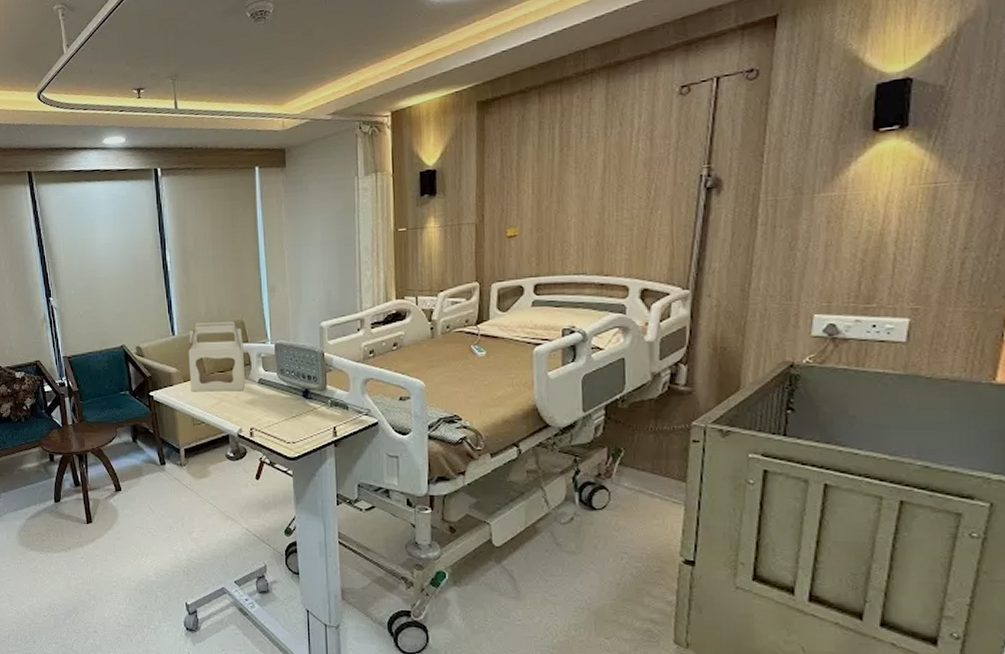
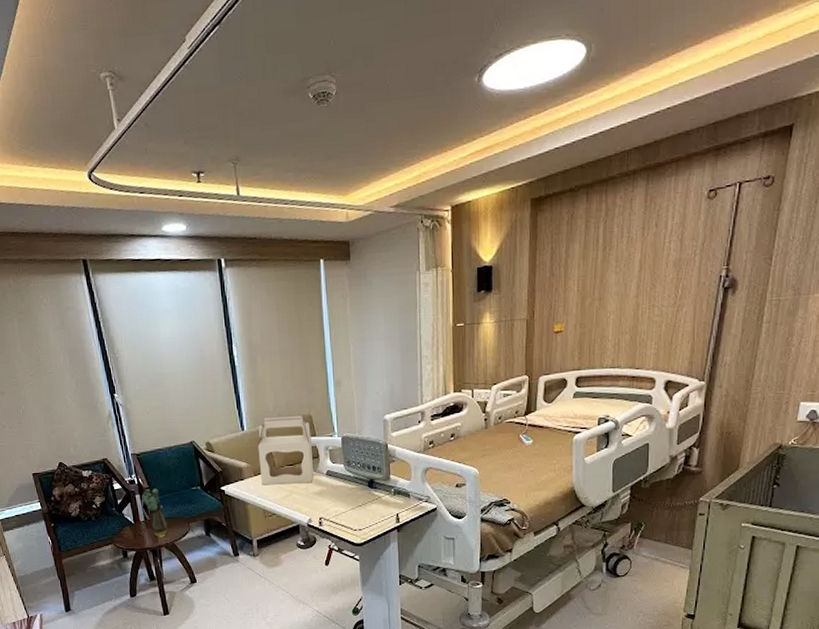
vase: none [71,390,96,442] -> present [142,487,169,538]

